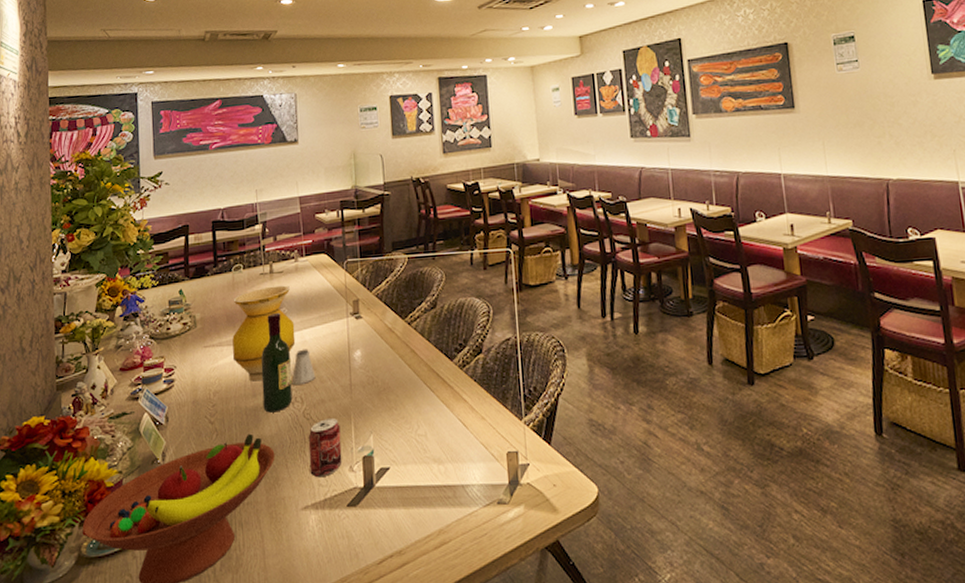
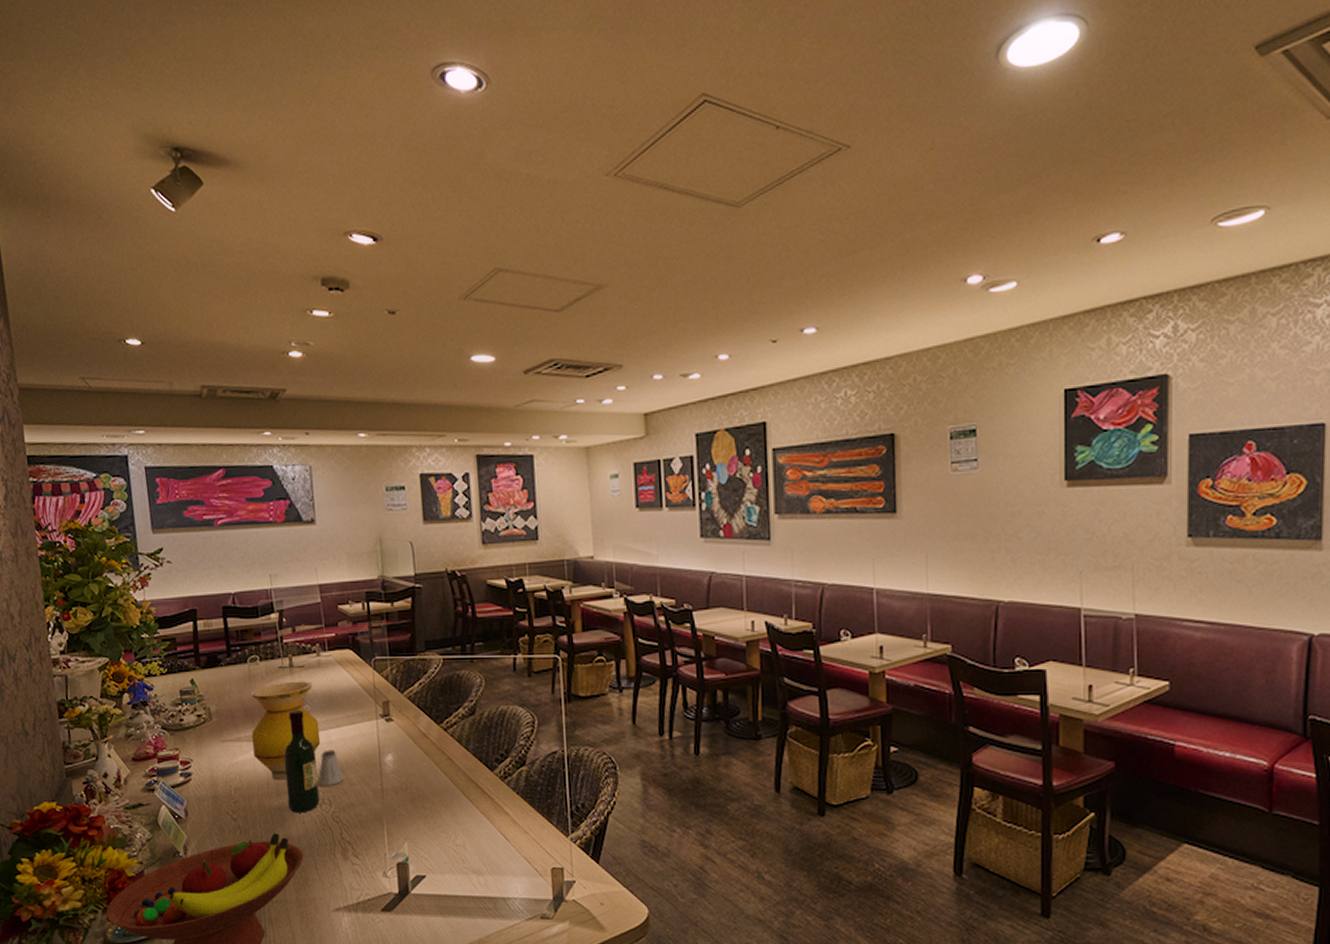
beverage can: present [308,418,342,478] -> none [338,823,375,881]

